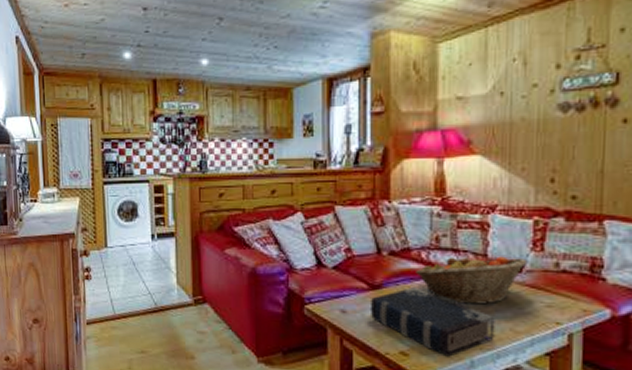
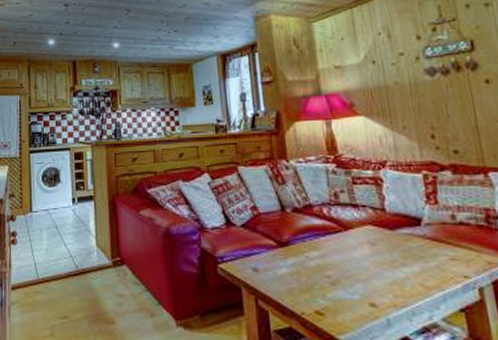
book: present [369,288,495,357] -> none [280,244,407,316]
fruit basket: present [416,255,528,305] -> none [320,210,425,259]

